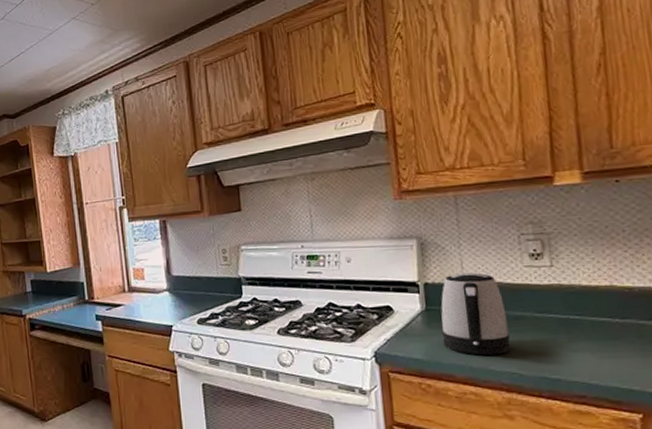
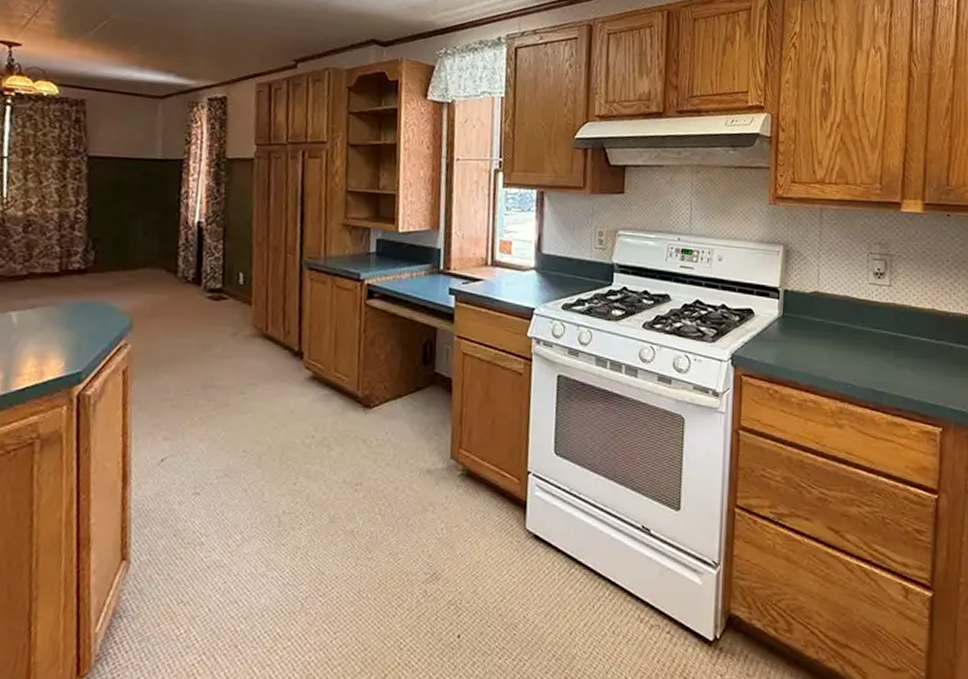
kettle: present [441,272,511,355] -> none [793,283,849,365]

